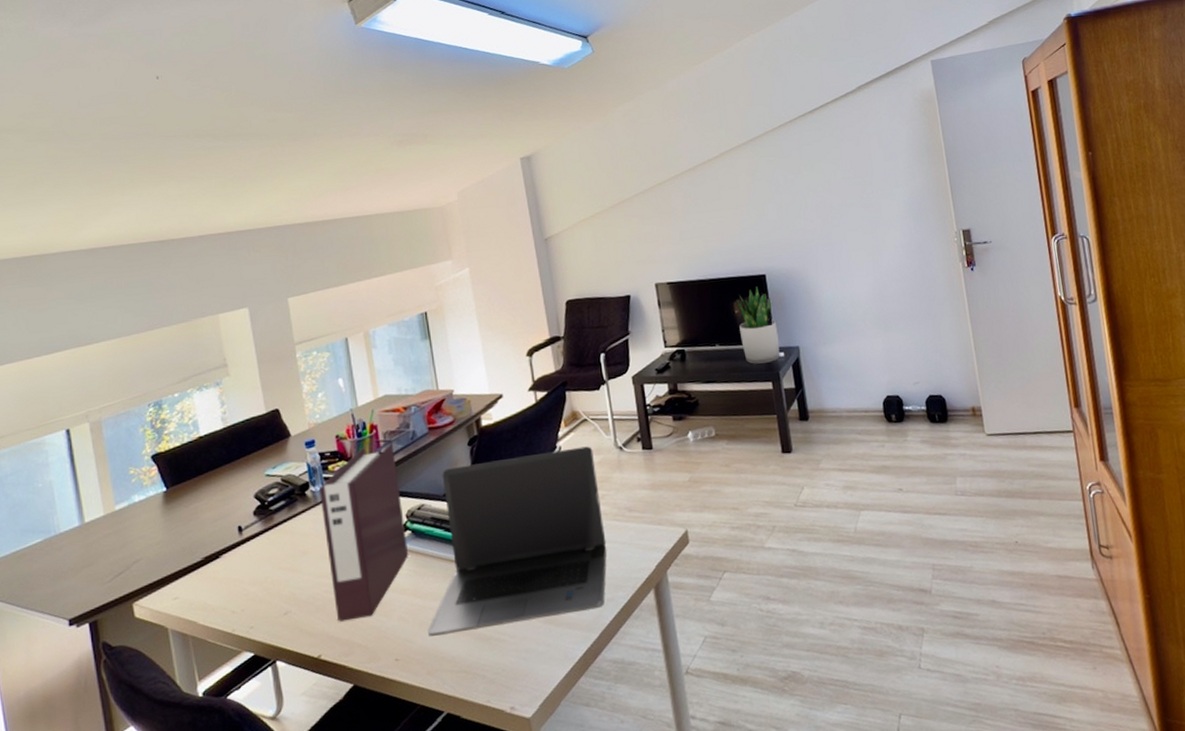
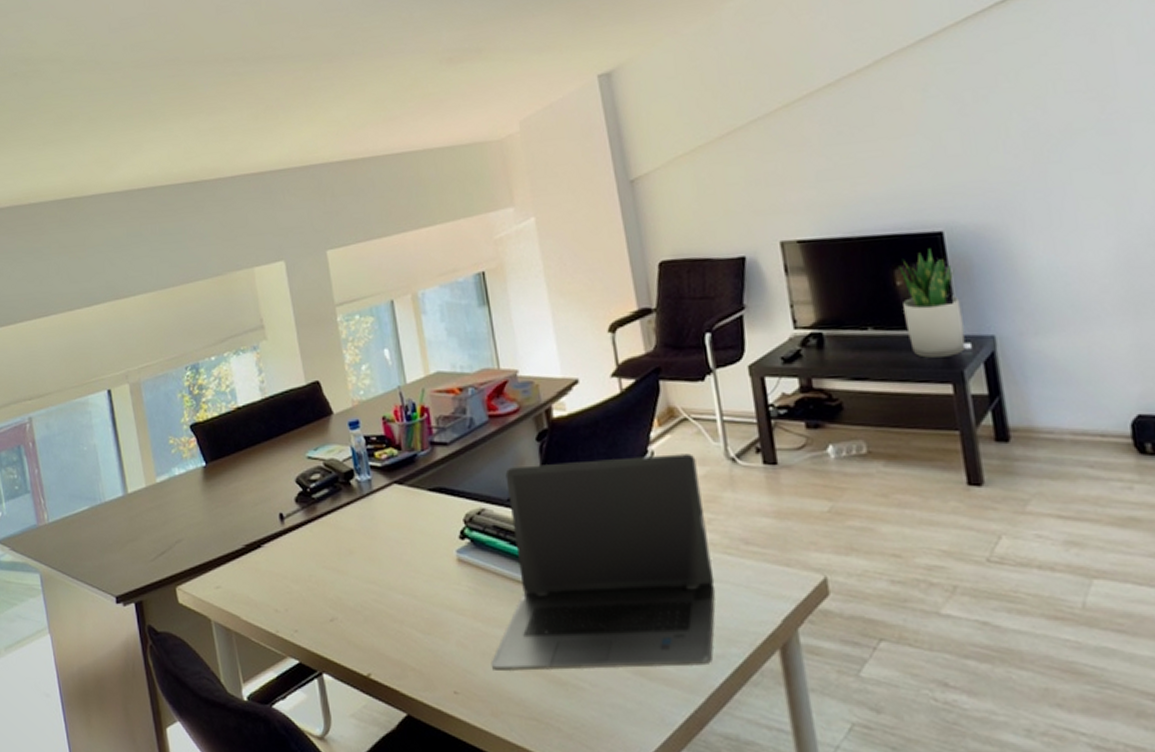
binder: present [319,442,409,622] -> none [365,430,468,638]

